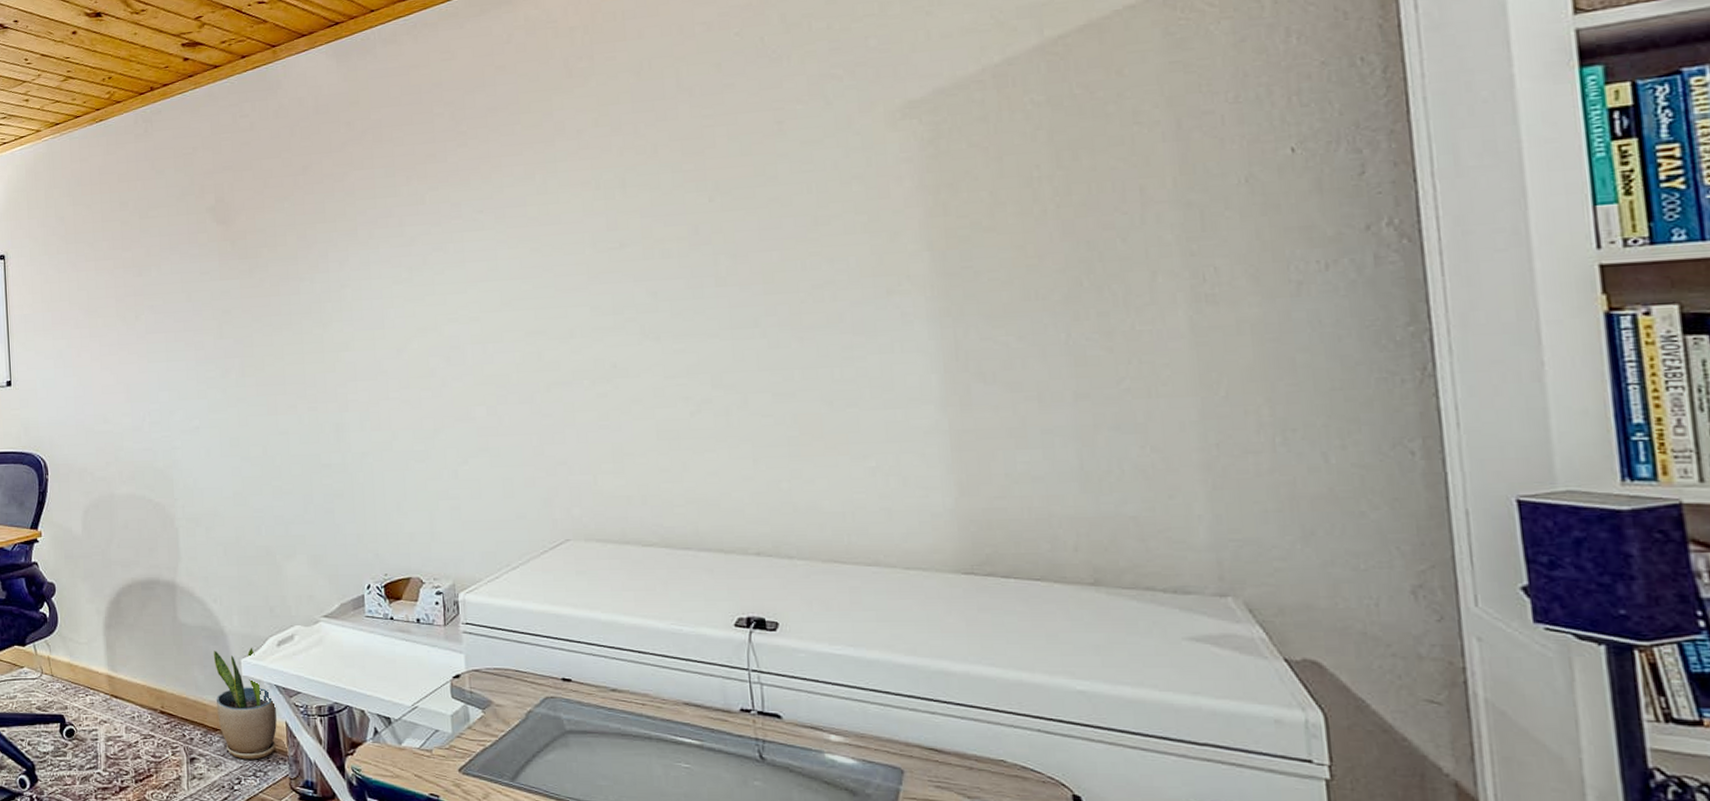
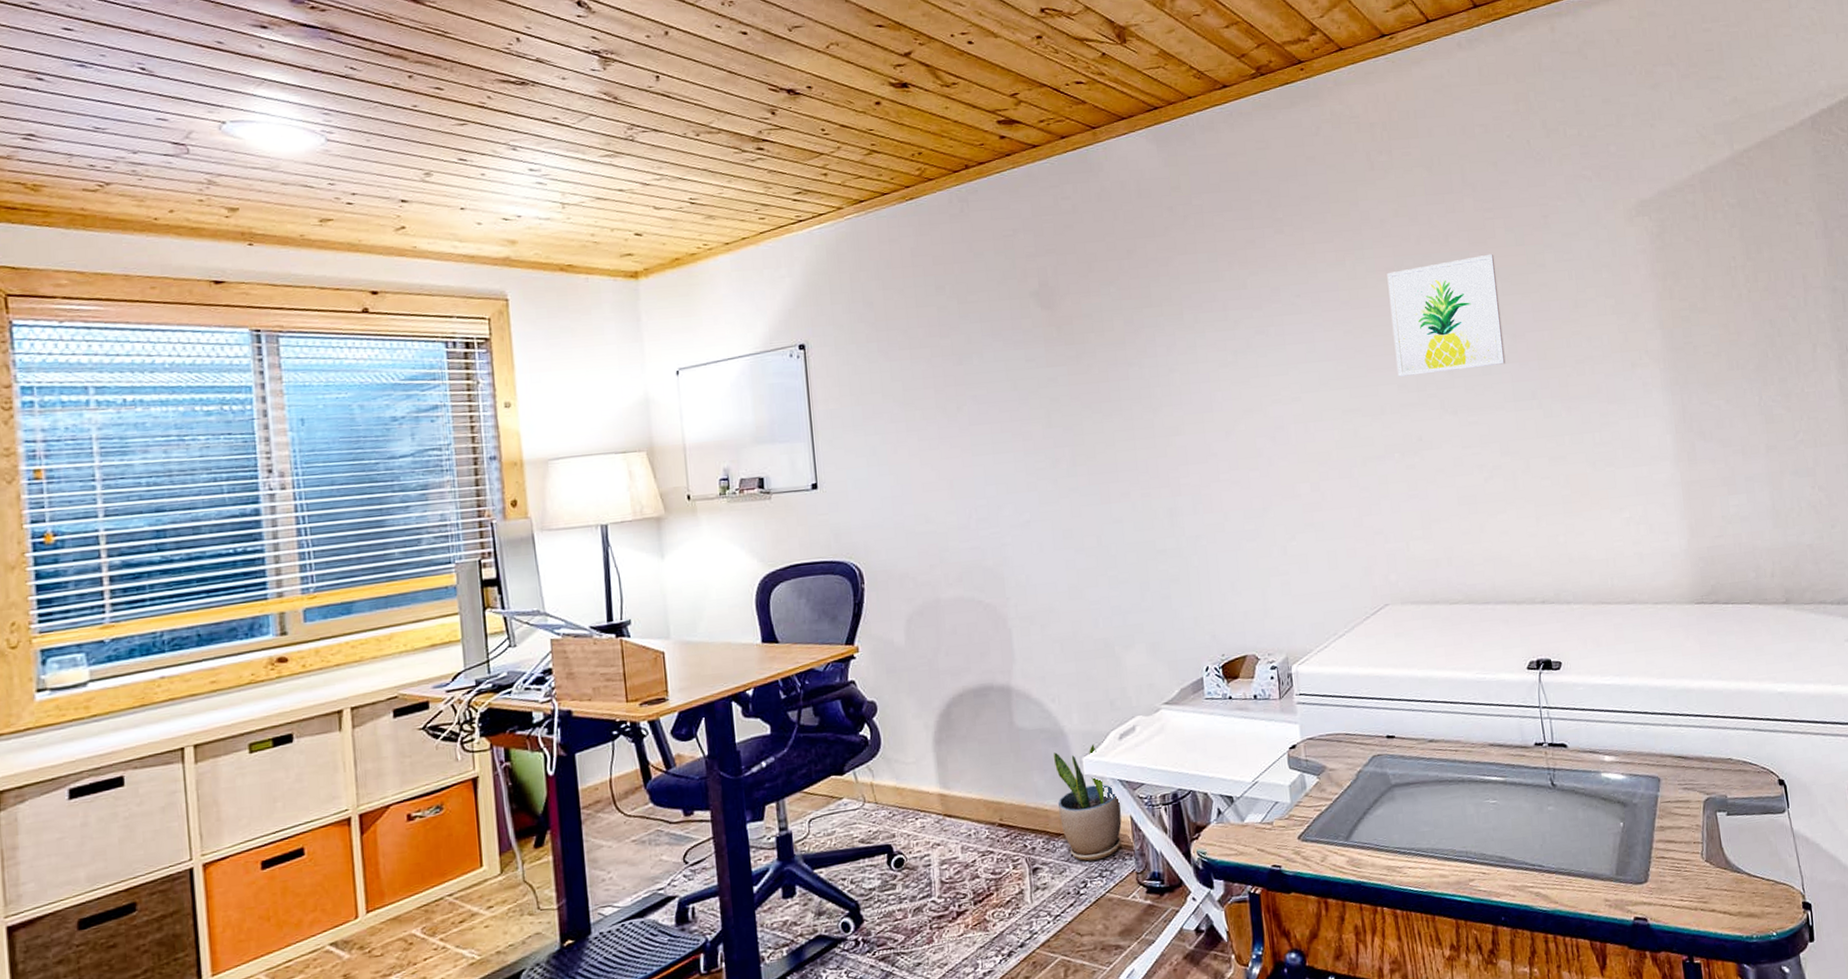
wall art: none [582,165,723,298] -> present [1387,254,1506,377]

